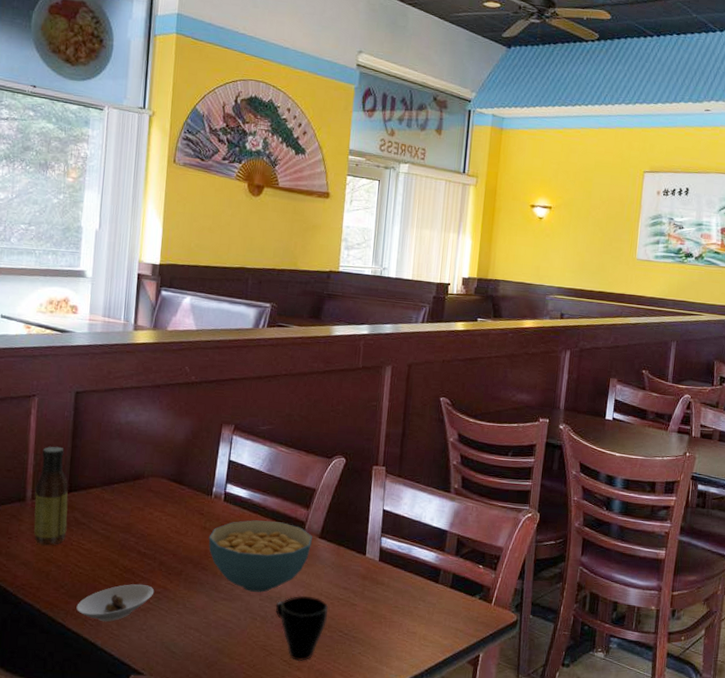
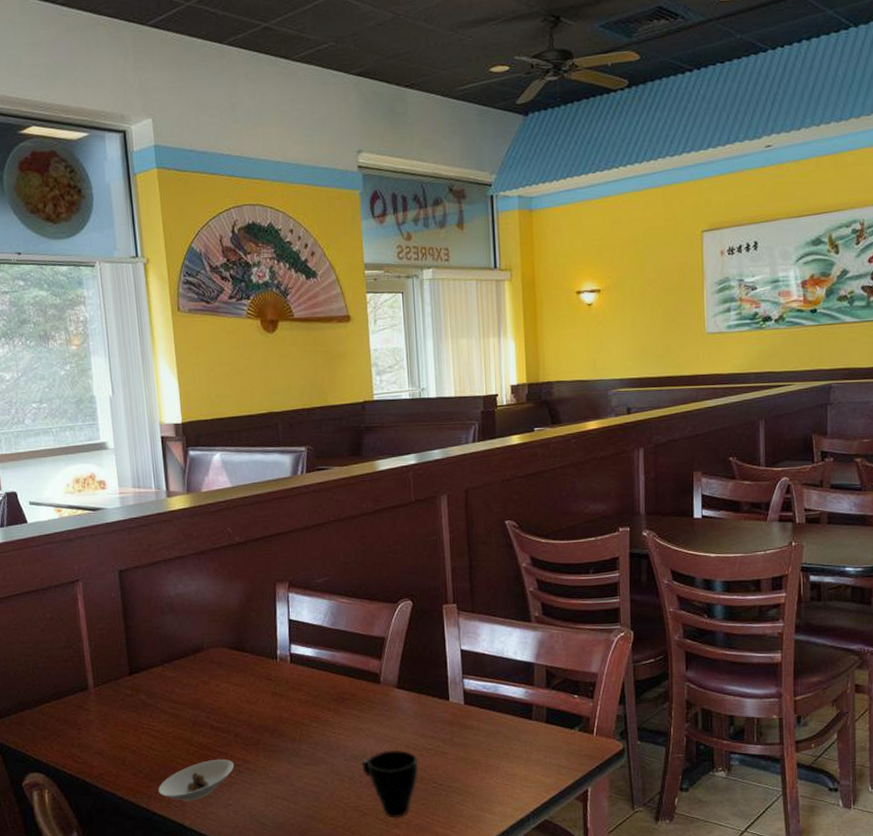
sauce bottle: present [33,446,68,546] -> none [96,629,136,732]
cereal bowl: present [208,520,313,592] -> none [280,677,390,753]

